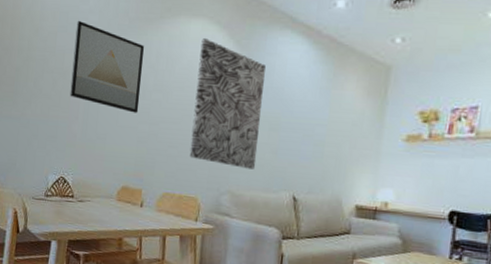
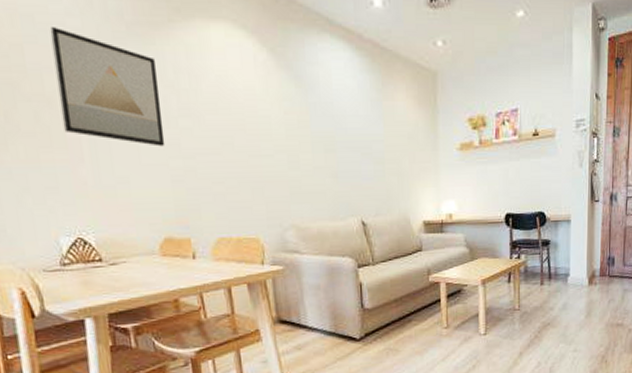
wall art: present [189,38,266,169] -> none [227,47,318,198]

